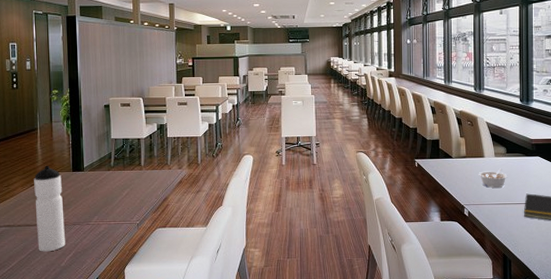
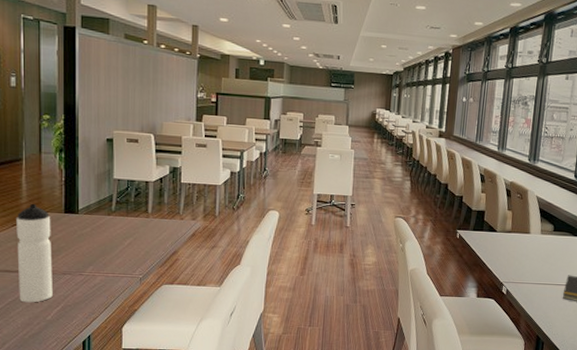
legume: present [478,168,508,188] -> none [521,247,552,267]

